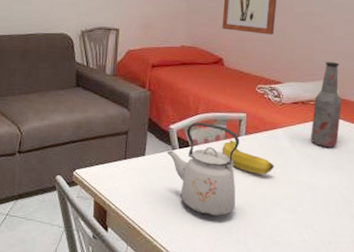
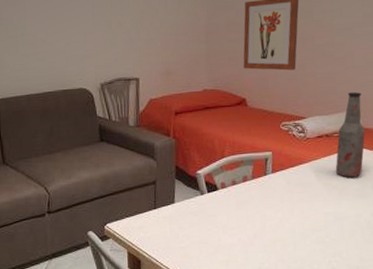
kettle: present [166,122,240,217] -> none [195,164,267,255]
banana: present [222,139,274,175] -> none [249,179,301,210]

